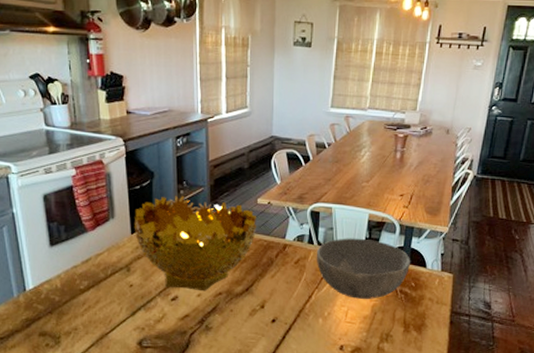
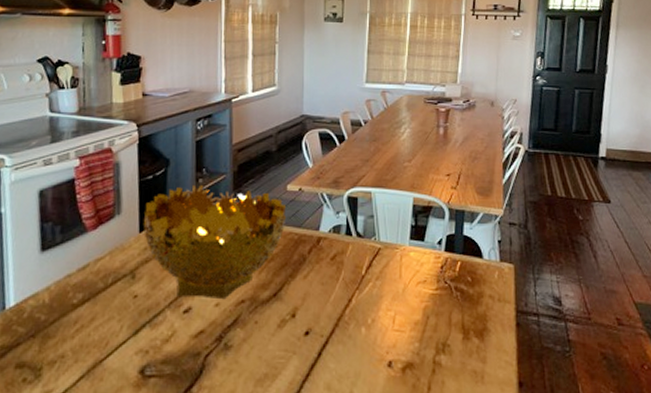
bowl: present [316,238,411,300] -> none [355,226,465,301]

